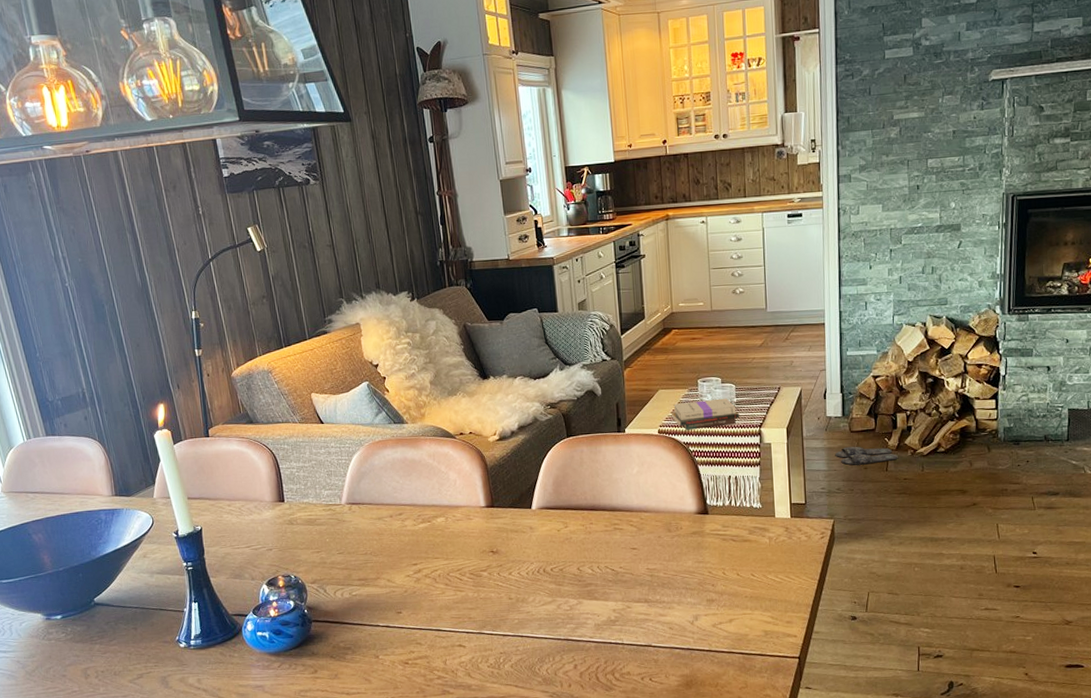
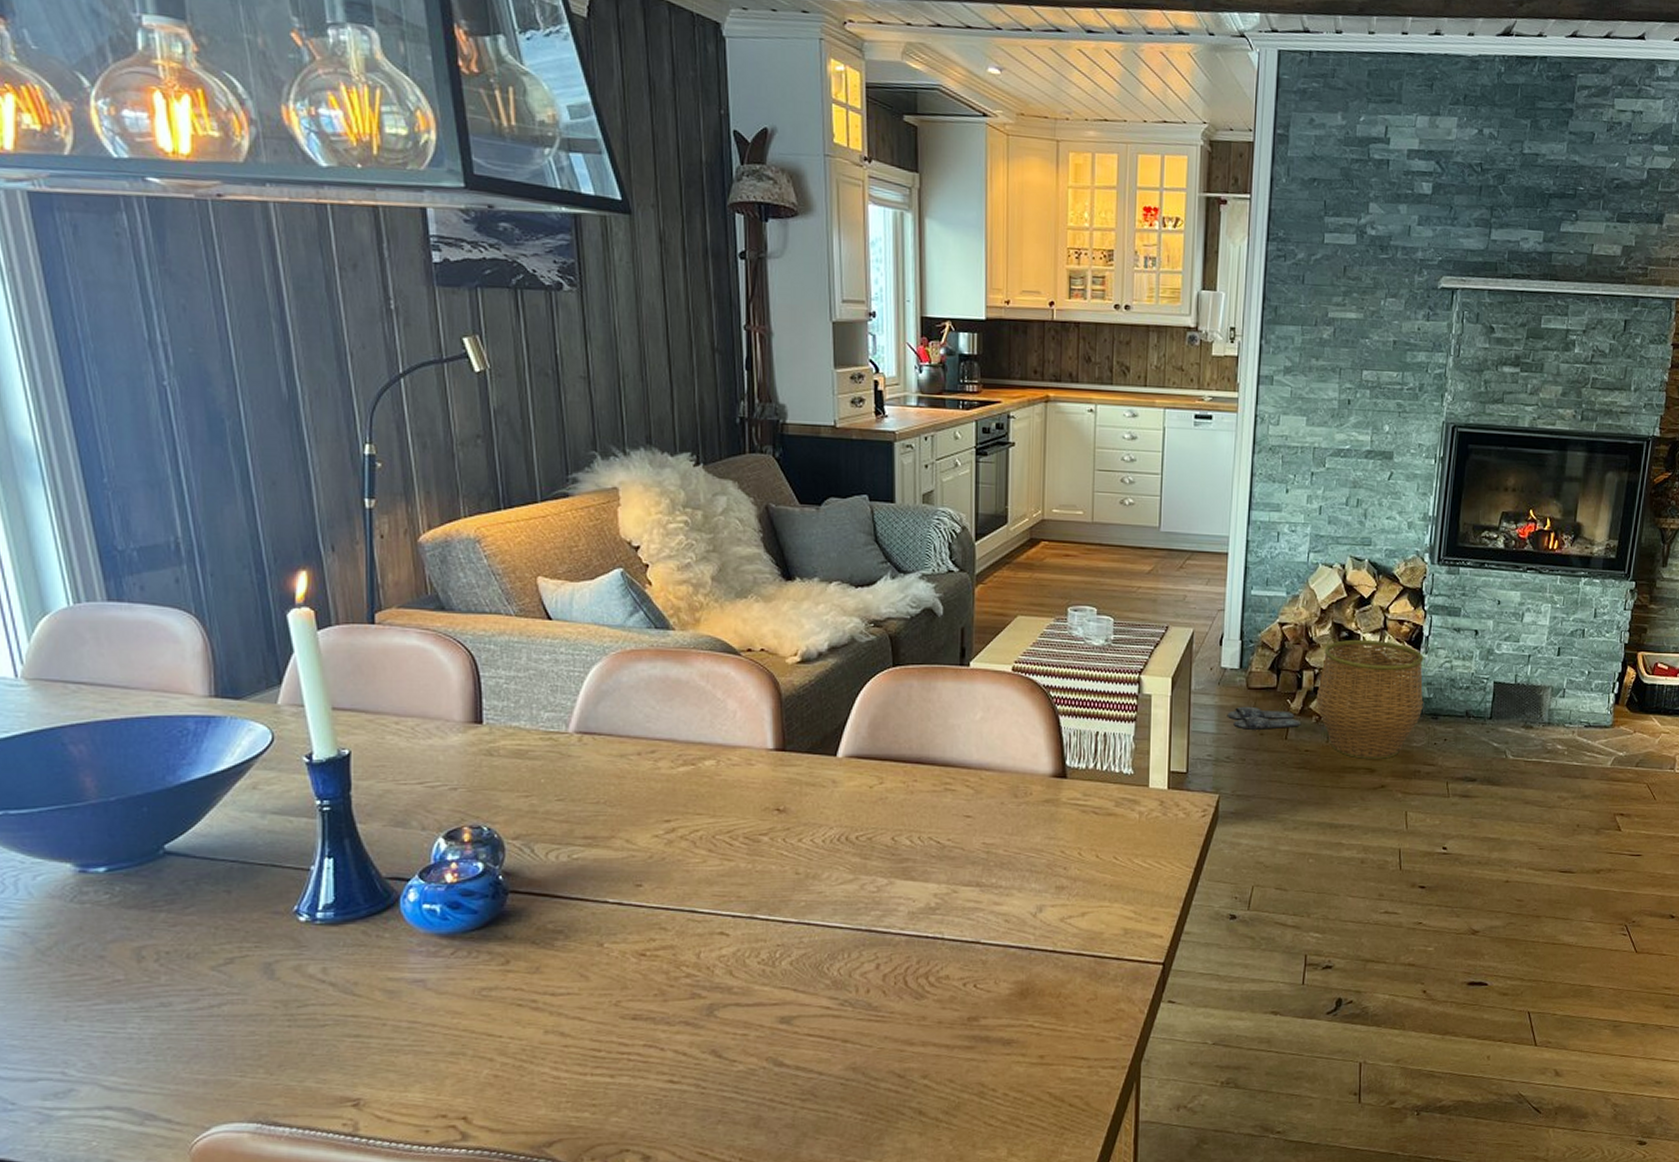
books: present [671,398,739,430] -> none [1030,633,1115,670]
basket: none [910,382,1005,483] -> present [1316,638,1424,759]

